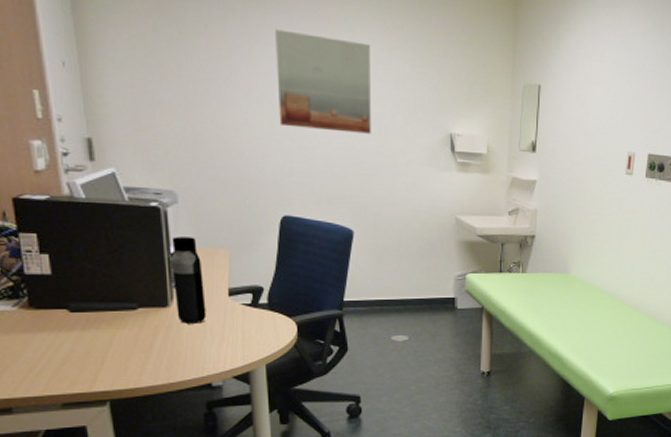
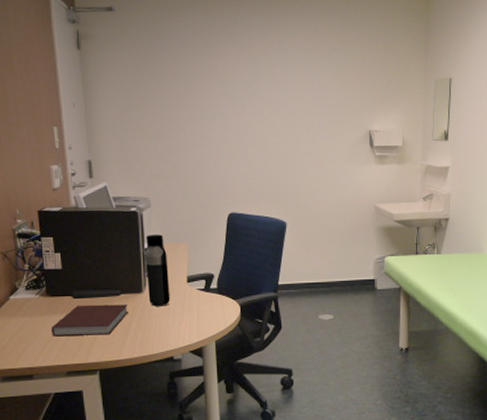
notebook: none [37,320,149,360] -> present [51,304,128,337]
wall art: present [275,29,371,134] -> none [225,58,301,138]

